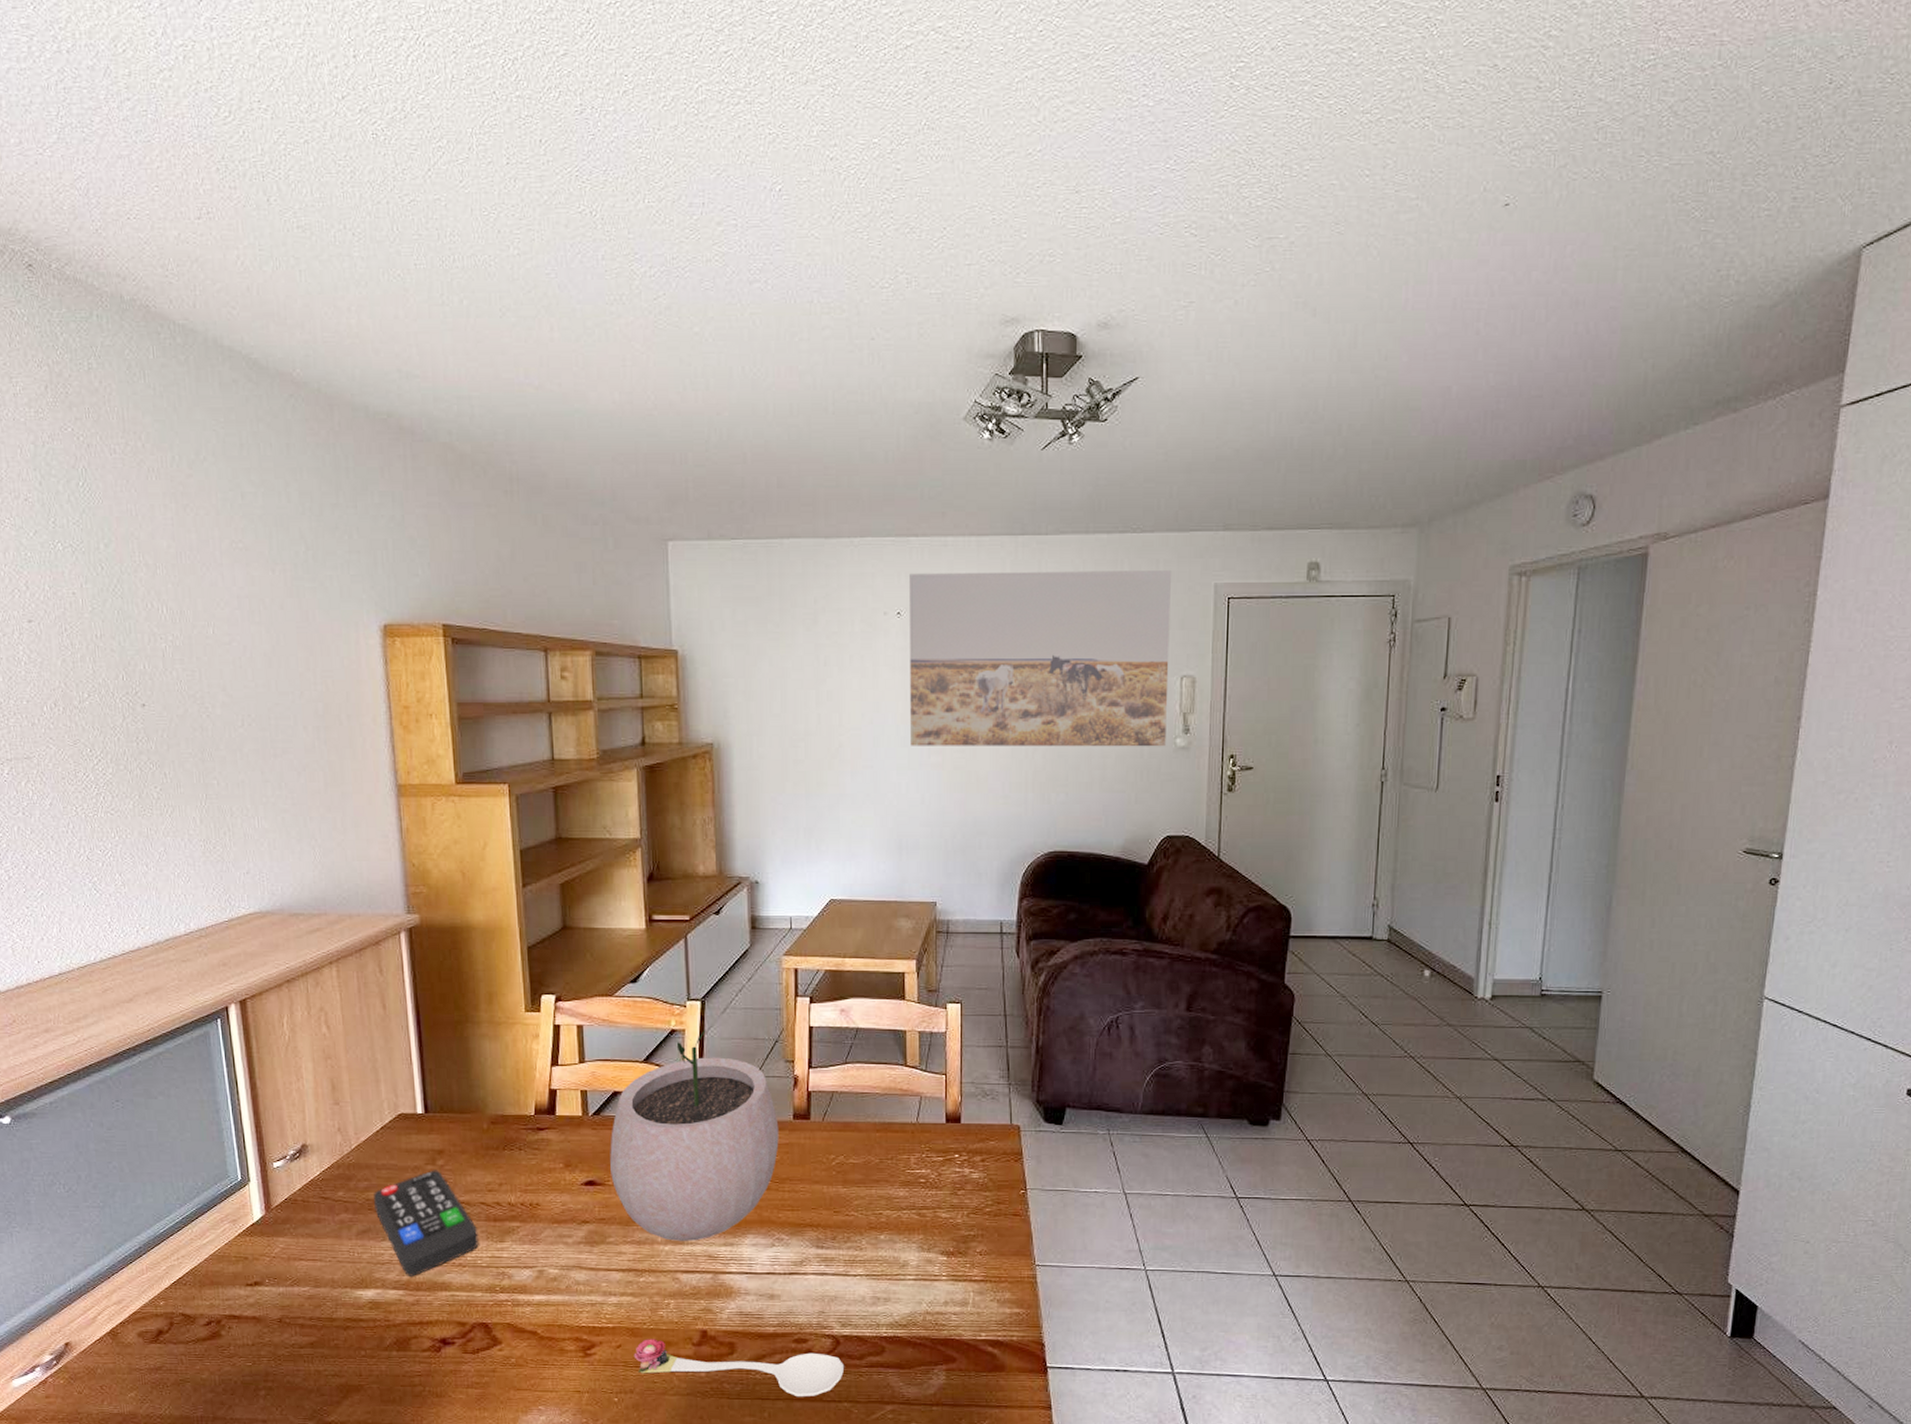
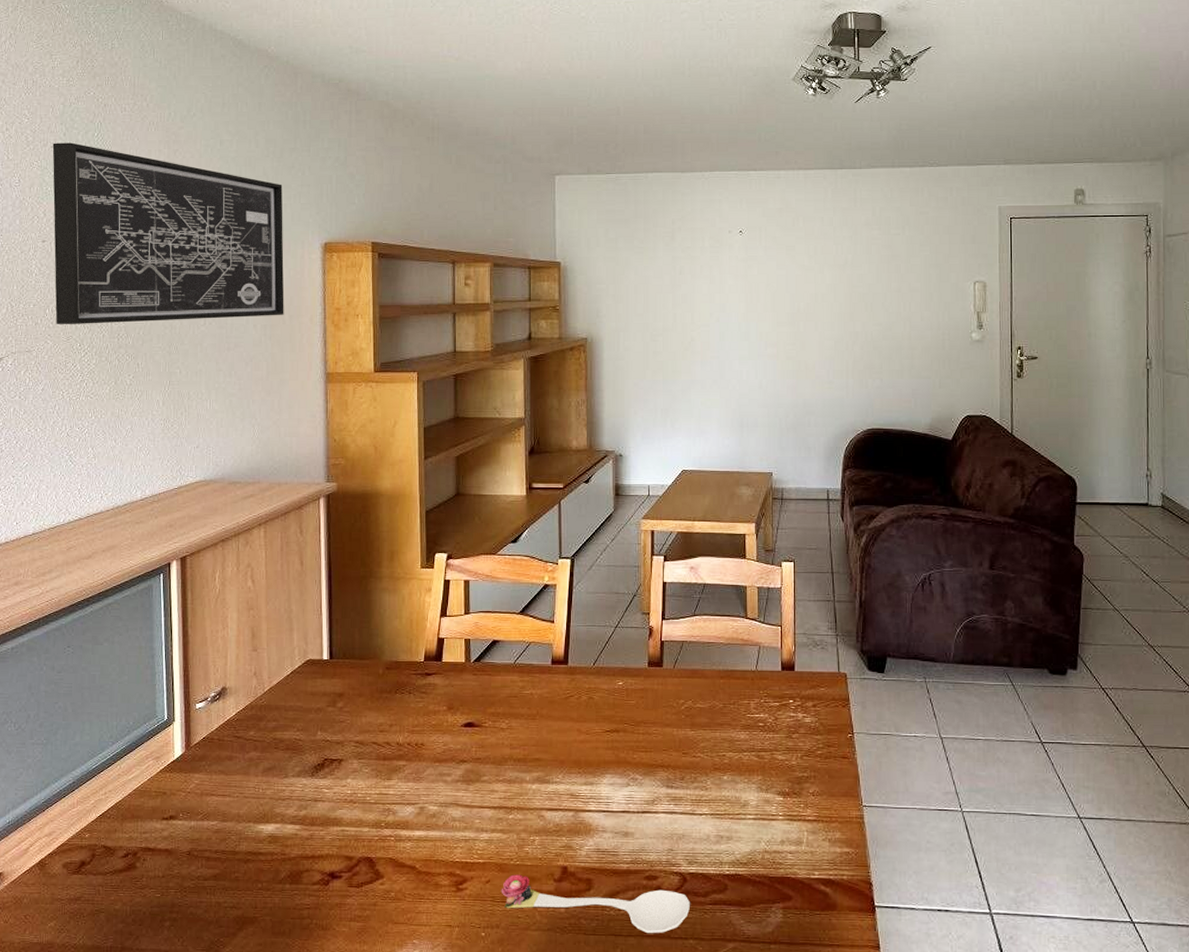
wall art: none [26,494,340,725] -> present [52,142,284,324]
remote control: present [374,1170,479,1276] -> none [280,711,369,812]
plant pot: present [610,1029,779,1241] -> none [487,584,635,780]
wall art: present [908,571,1171,747] -> none [749,197,964,341]

